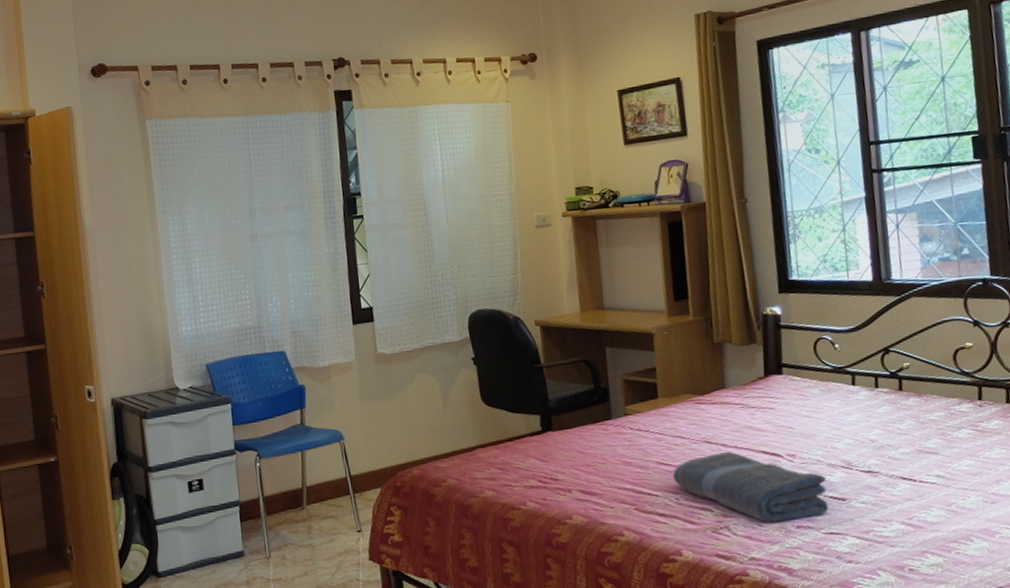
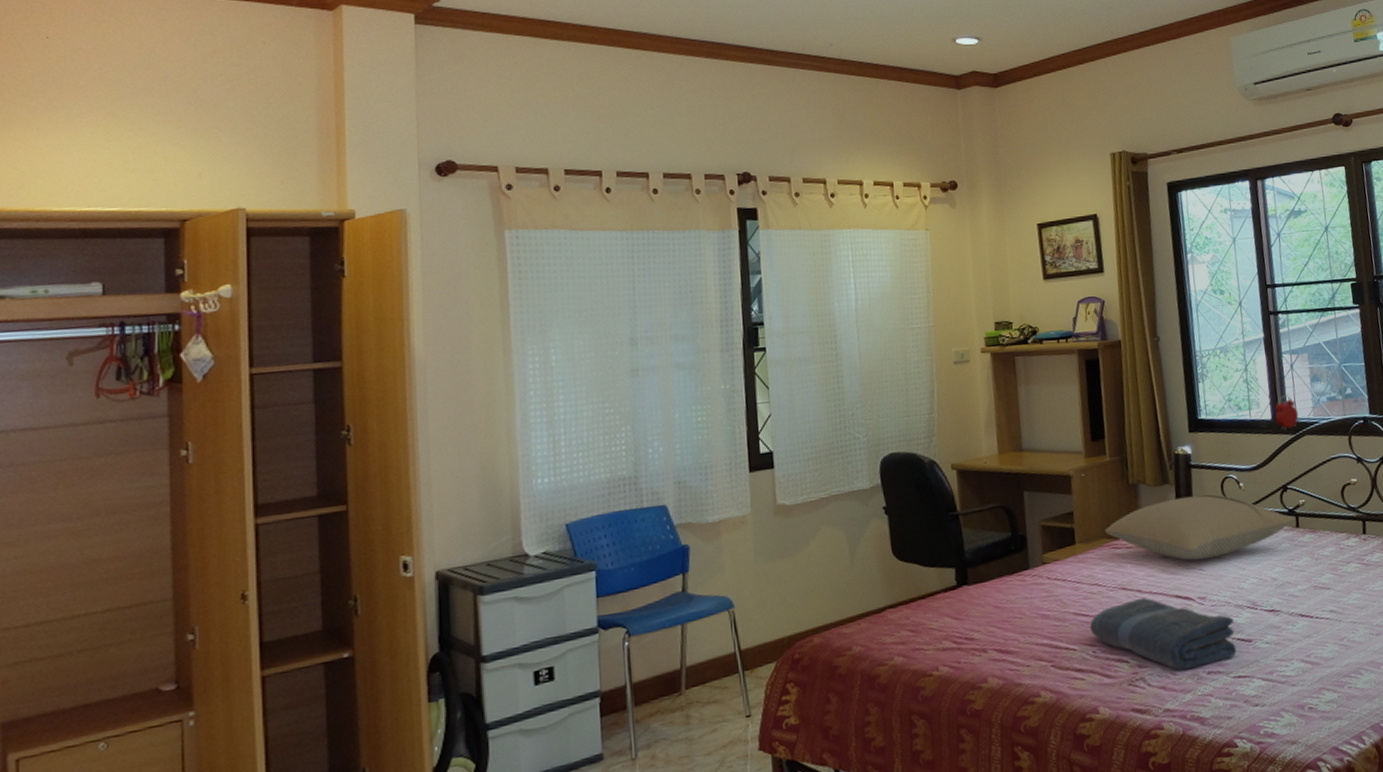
pillow: none [688,354,897,419] -> present [1104,494,1295,561]
alarm clock: none [877,255,905,292] -> present [1275,395,1299,430]

